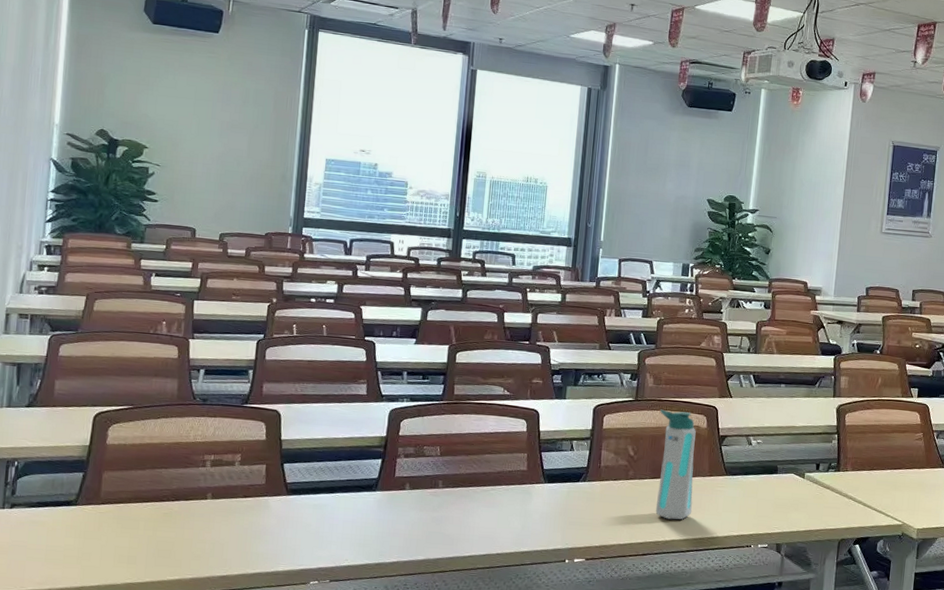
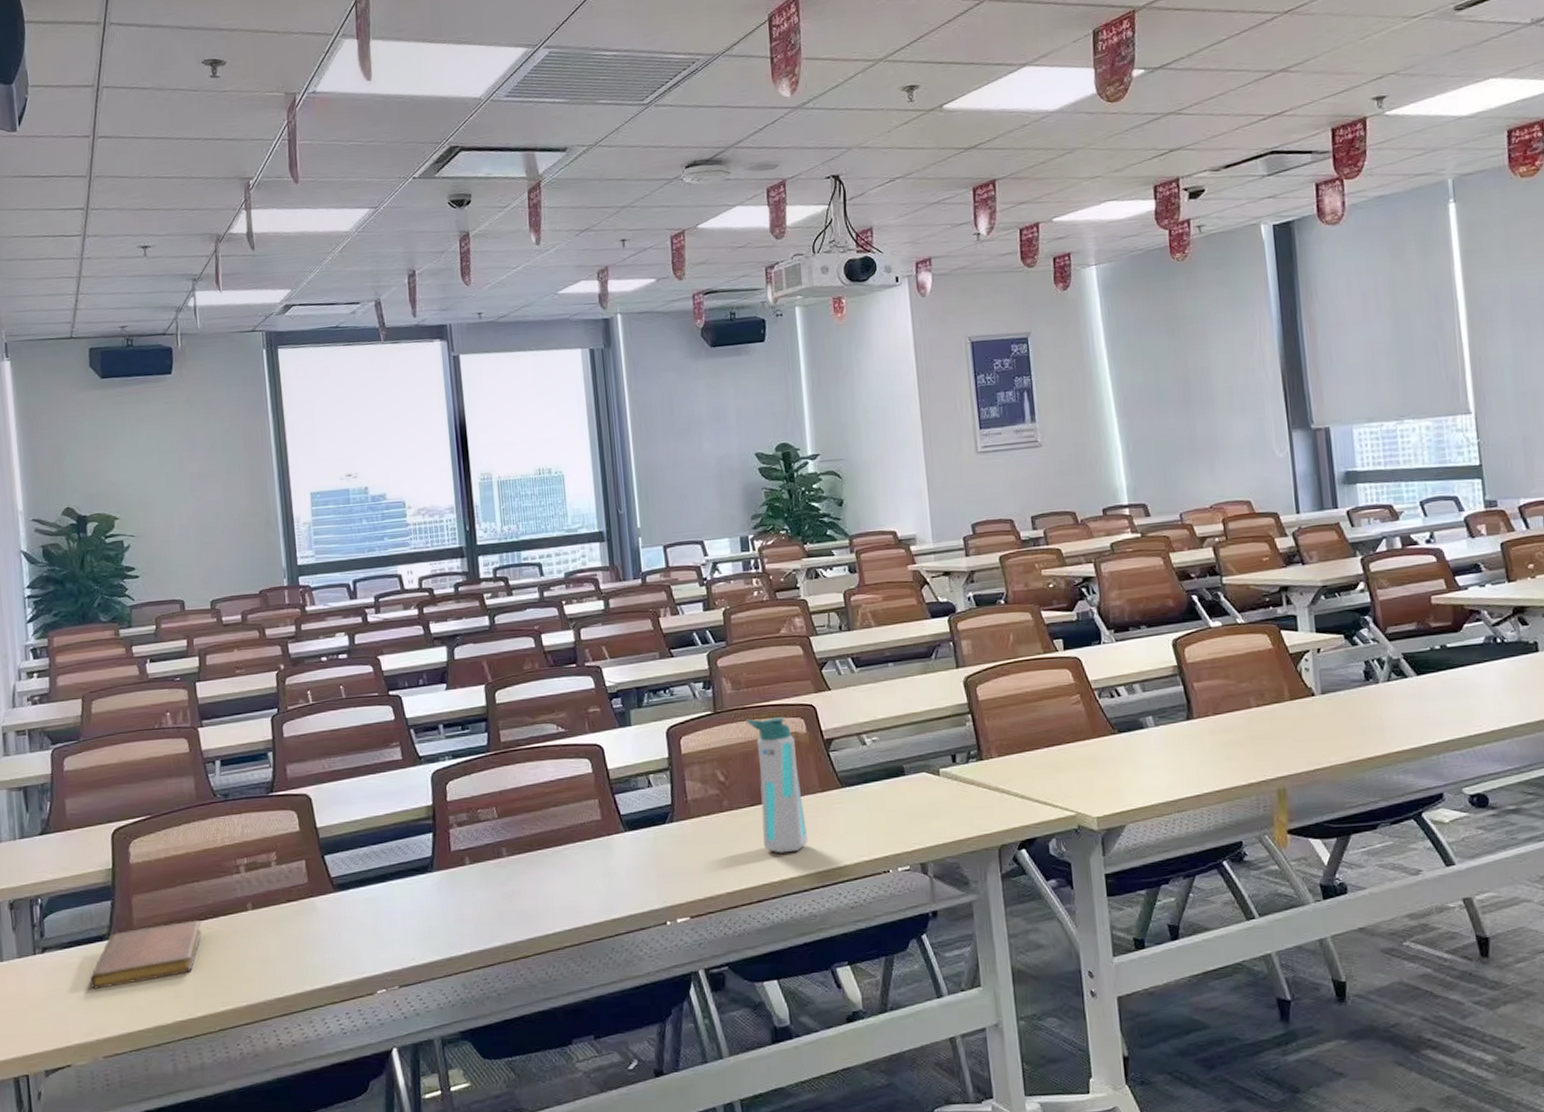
notebook: none [51,500,163,546] -> present [89,921,202,989]

